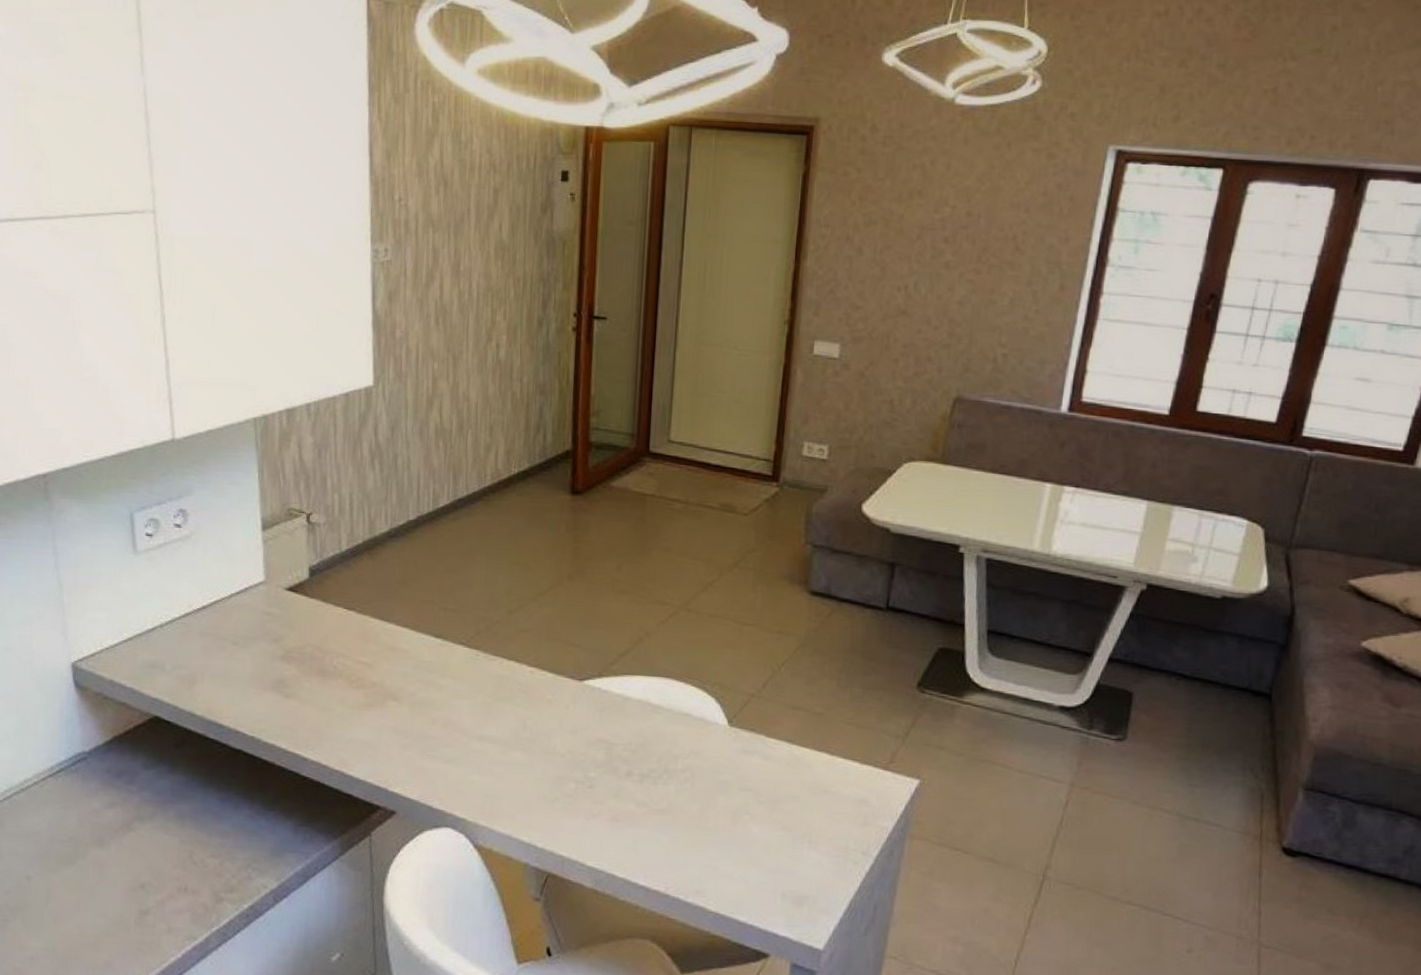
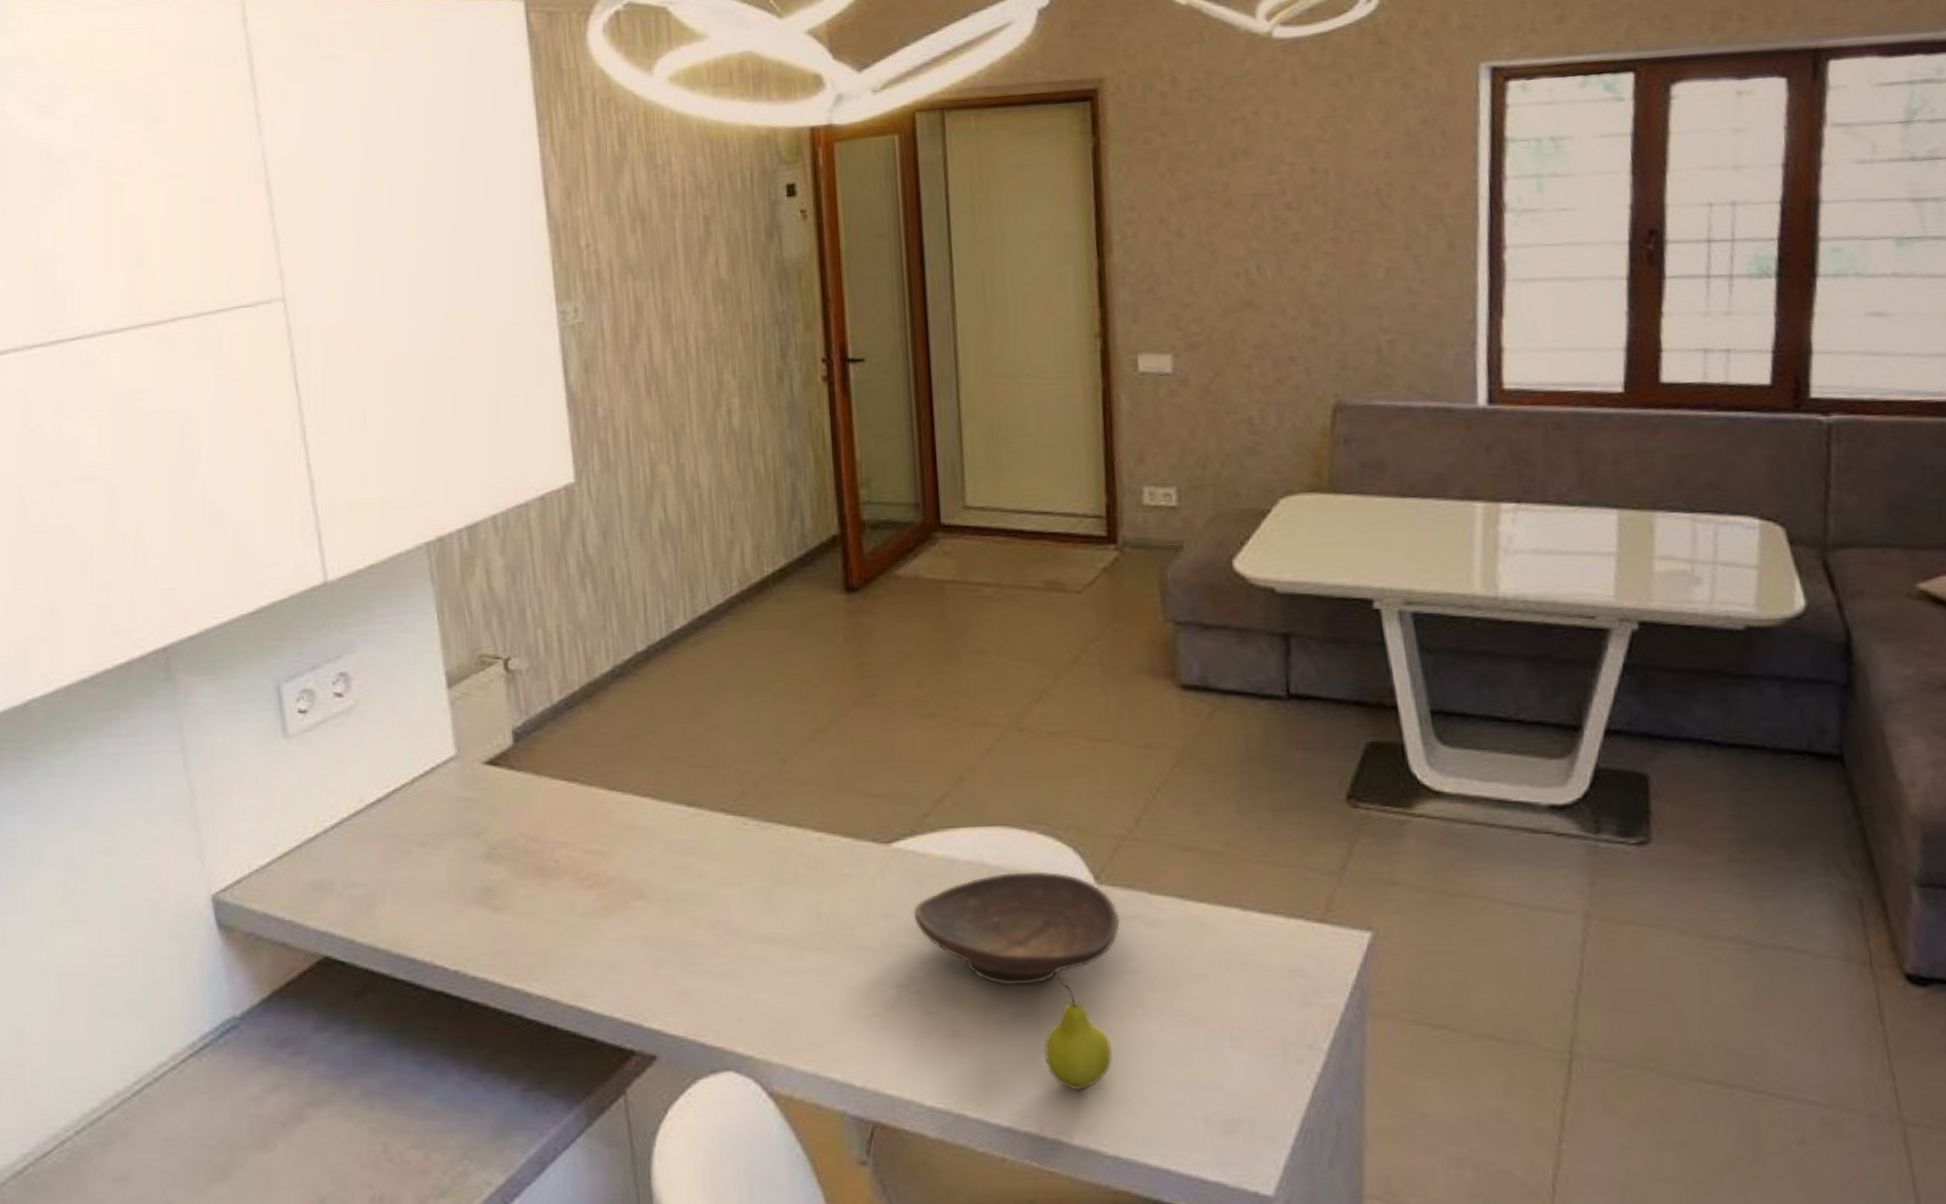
decorative bowl: none [594,711,742,791] -> present [913,871,1120,986]
fruit: none [675,786,724,866] -> present [1043,975,1113,1090]

